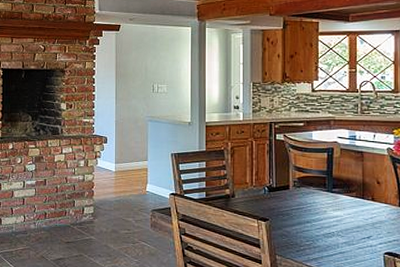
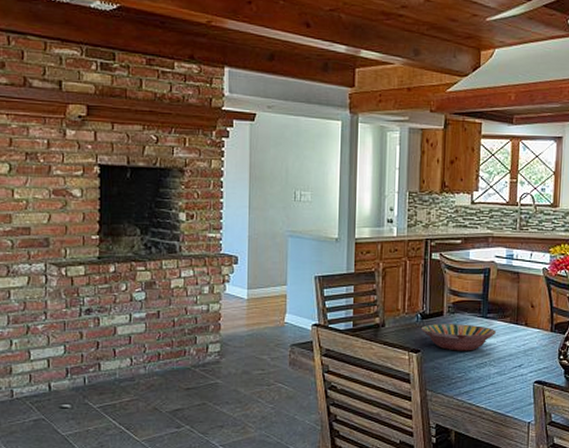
serving bowl: none [268,196,343,222] -> present [420,324,497,351]

